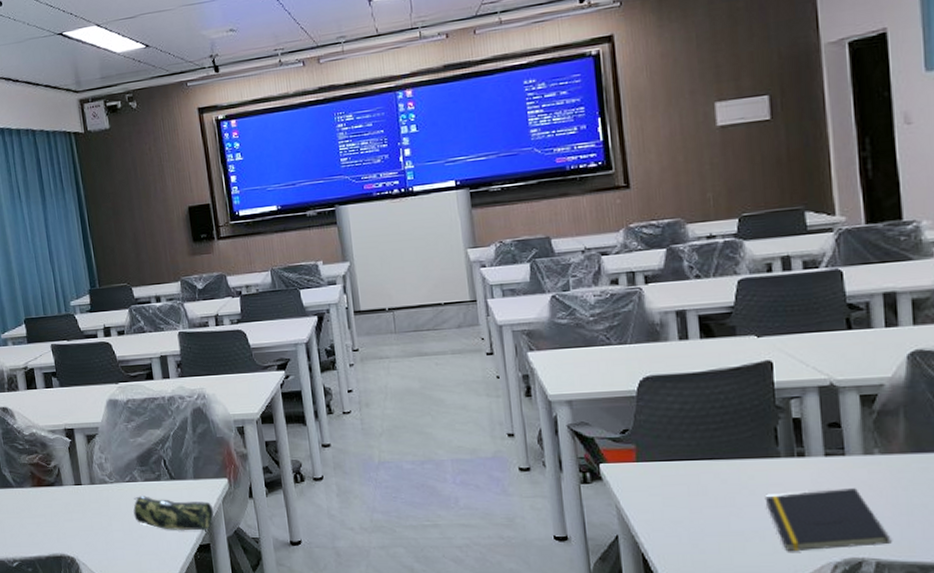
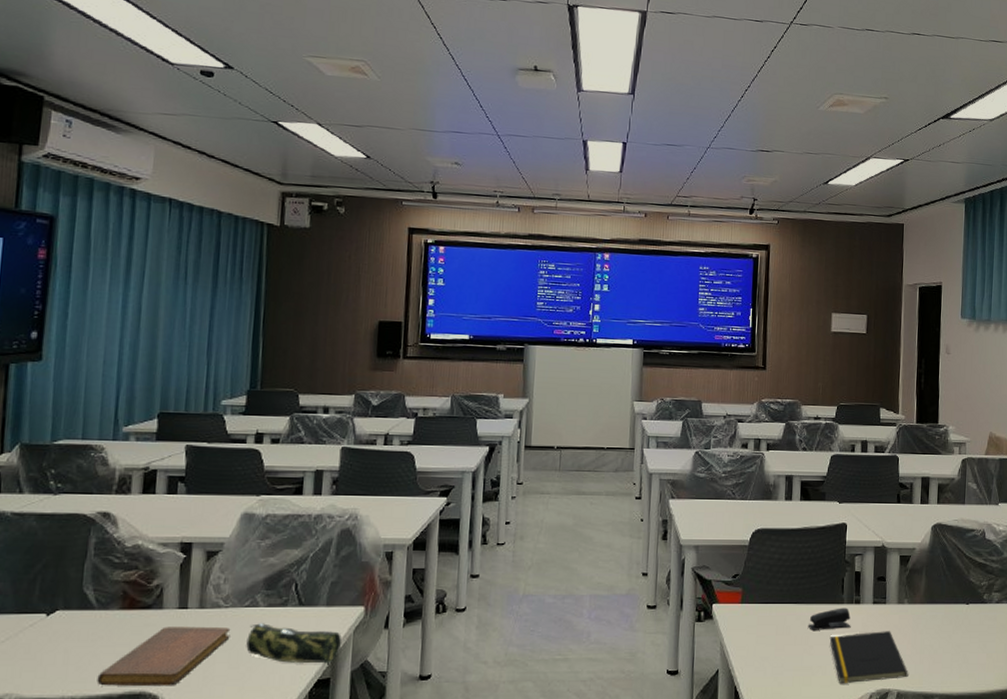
notebook: none [27,499,120,550] -> present [97,626,231,687]
stapler: none [731,462,795,490] -> present [807,608,851,630]

